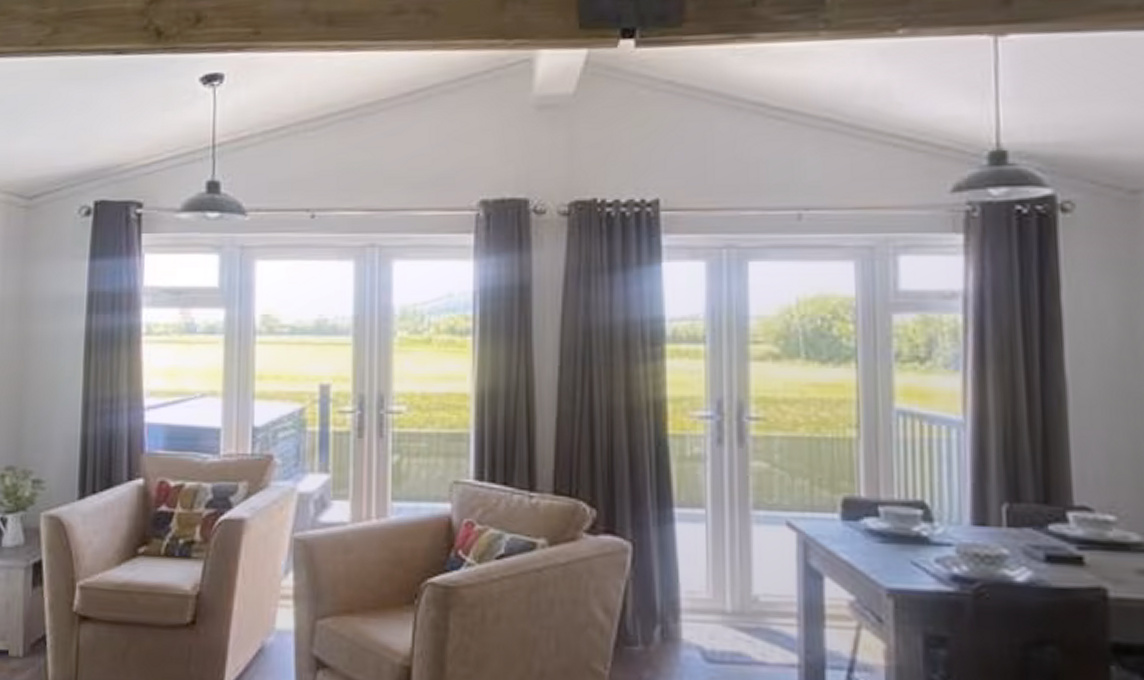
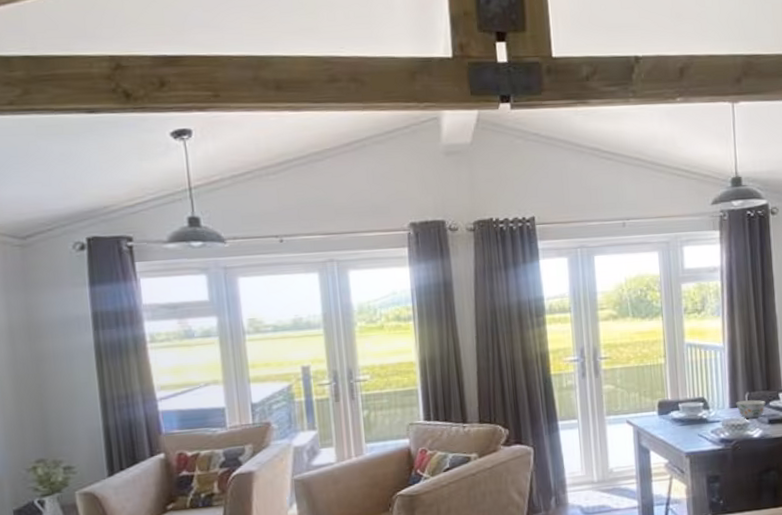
soup bowl: none [983,515,1042,551] -> present [736,399,767,420]

